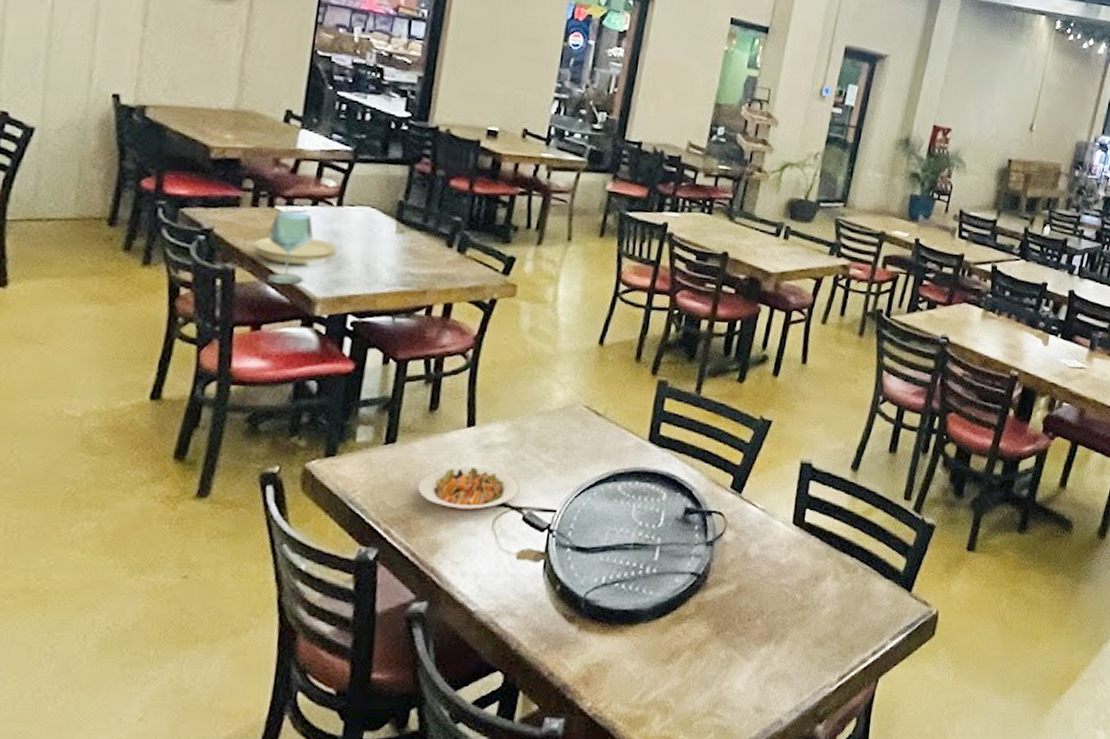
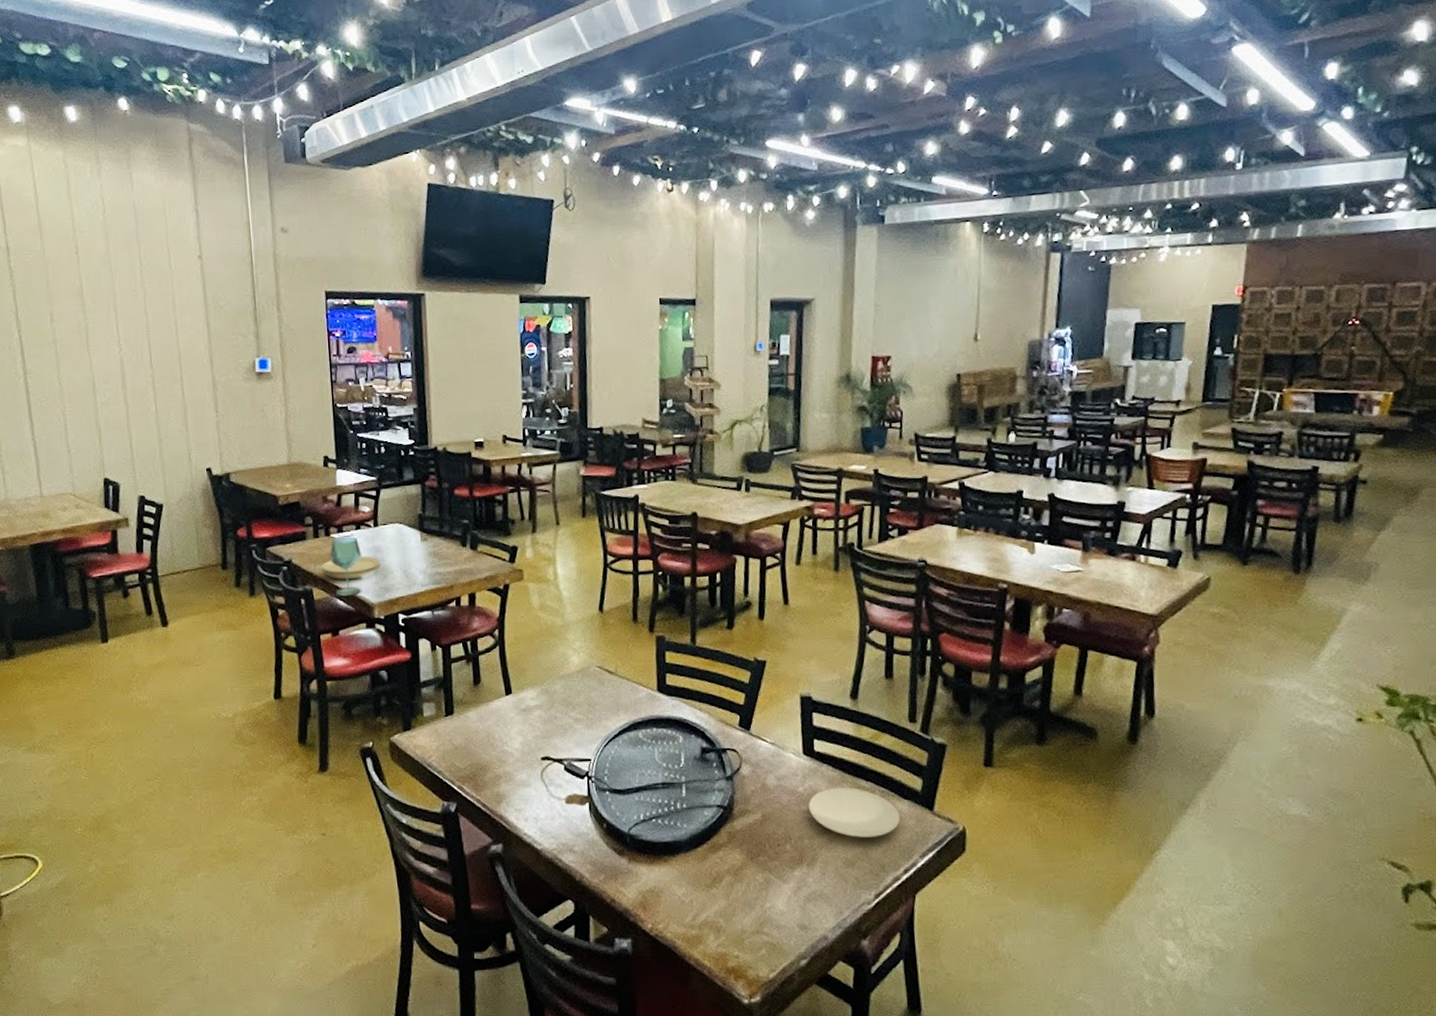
salad: present [418,466,520,511] -> none [477,728,558,766]
plate: none [787,561,878,617] -> present [808,787,900,838]

